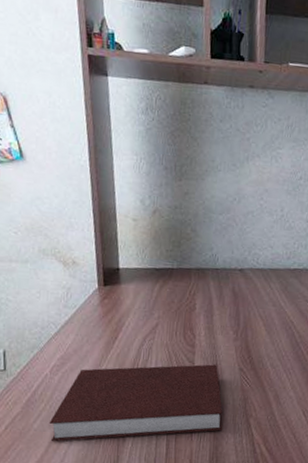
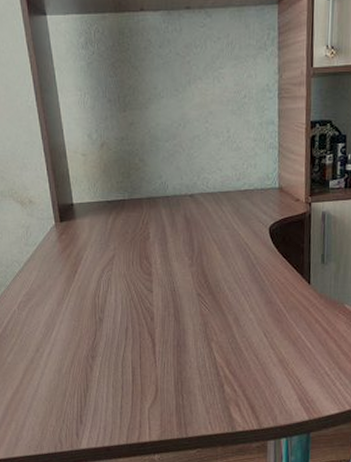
notebook: present [49,364,223,441] -> none [21,291,186,373]

